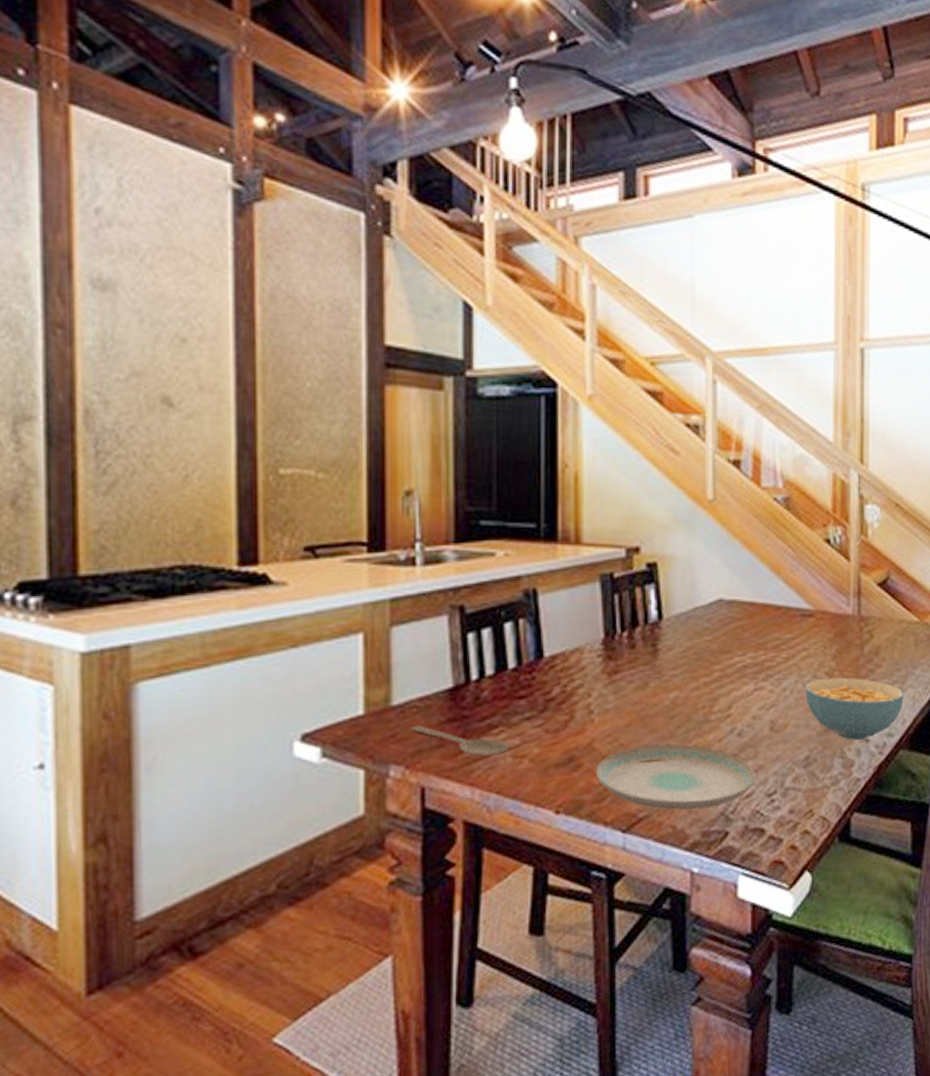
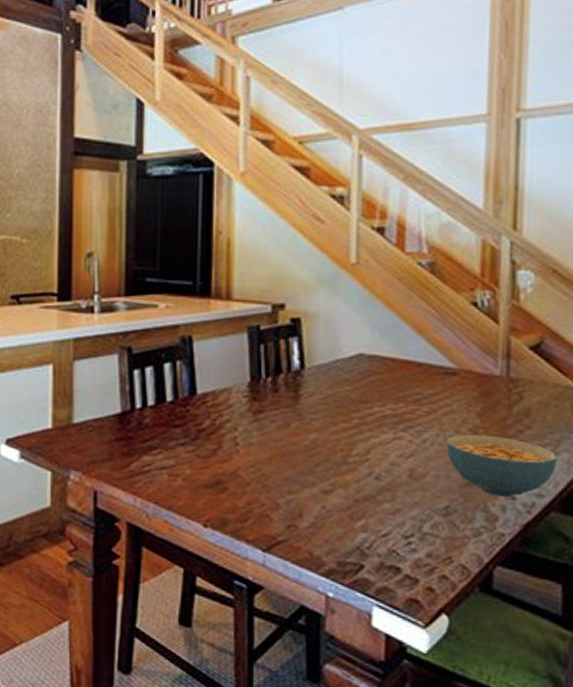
wooden spoon: present [408,725,510,757] -> none [85,441,166,472]
plate: present [595,744,756,811] -> none [239,478,393,541]

